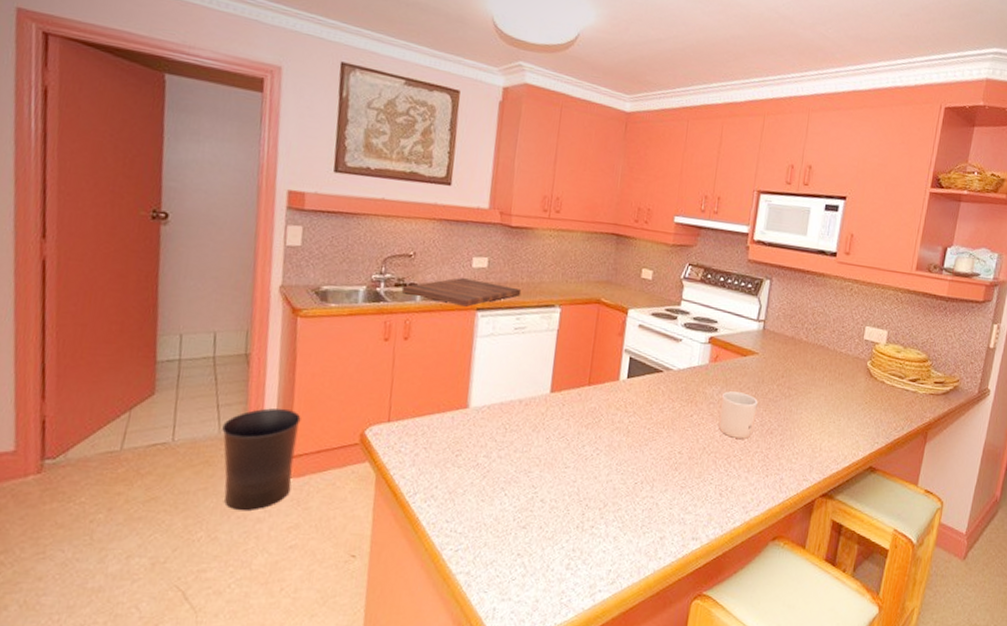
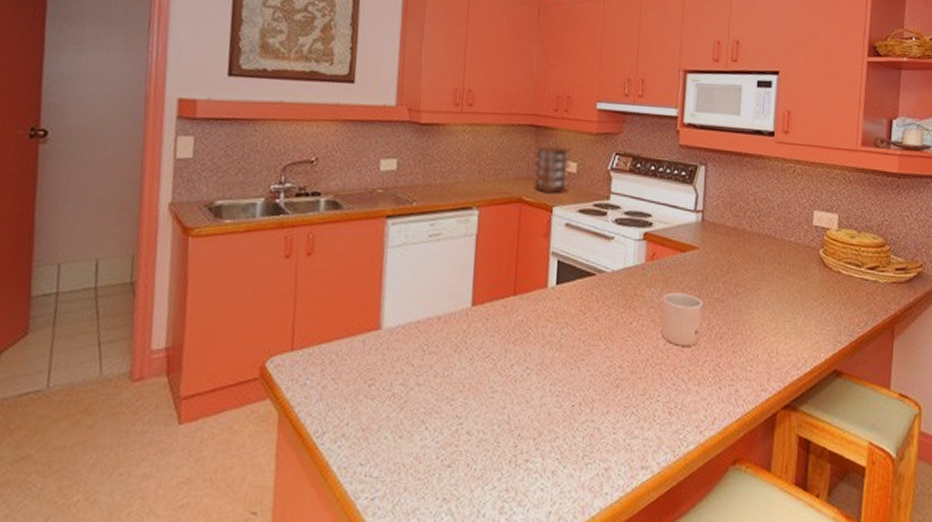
waste bin: present [222,408,301,510] -> none [103,342,193,465]
cutting board: present [401,278,522,307] -> none [303,183,435,215]
spice rack: none [612,248,648,297] -> present [534,140,571,193]

